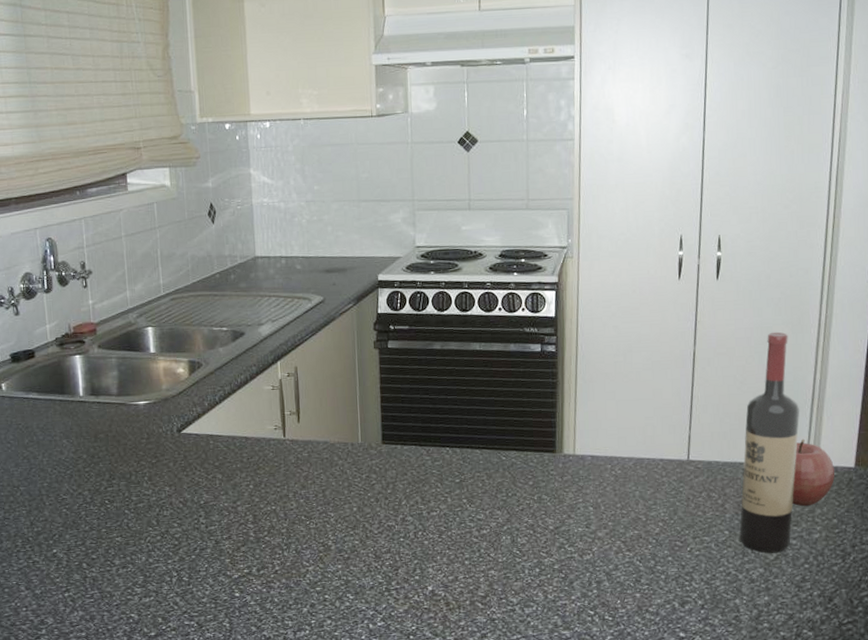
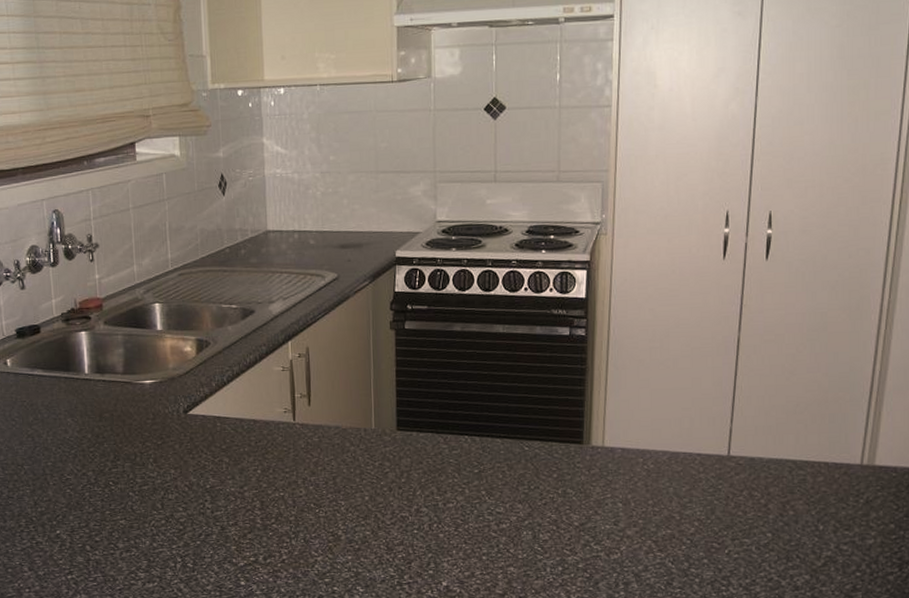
wine bottle: present [739,332,800,553] -> none [784,317,856,559]
fruit: present [792,439,835,507] -> none [844,435,893,510]

